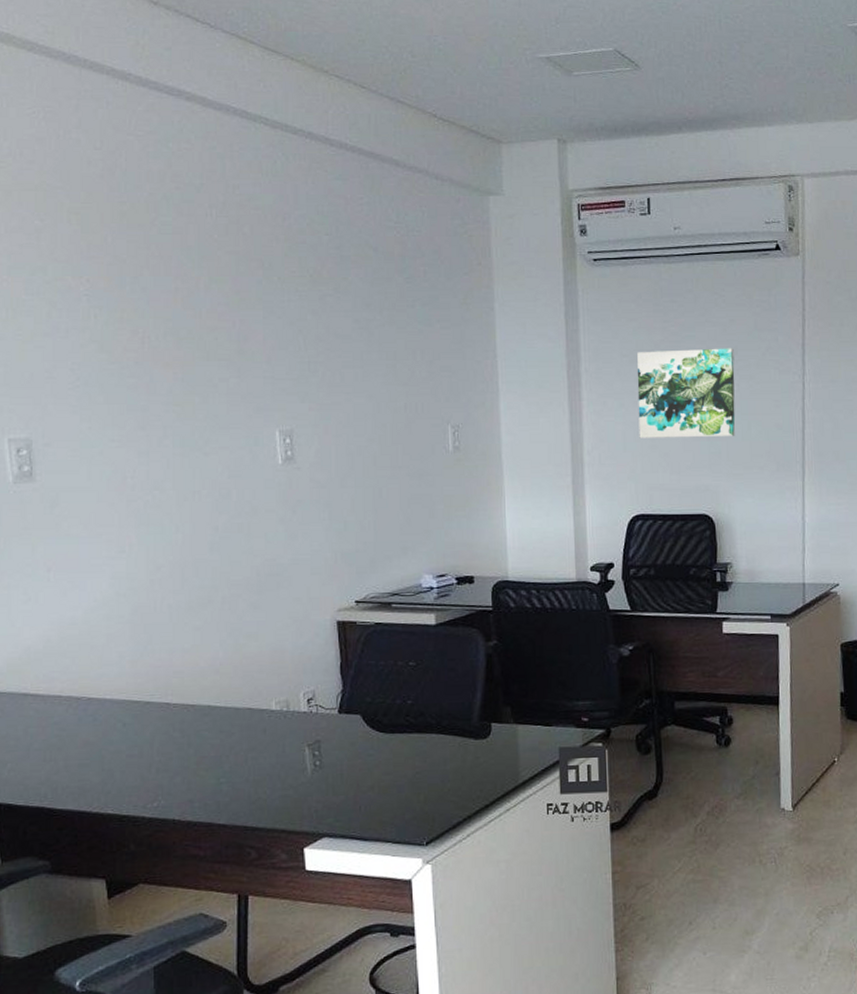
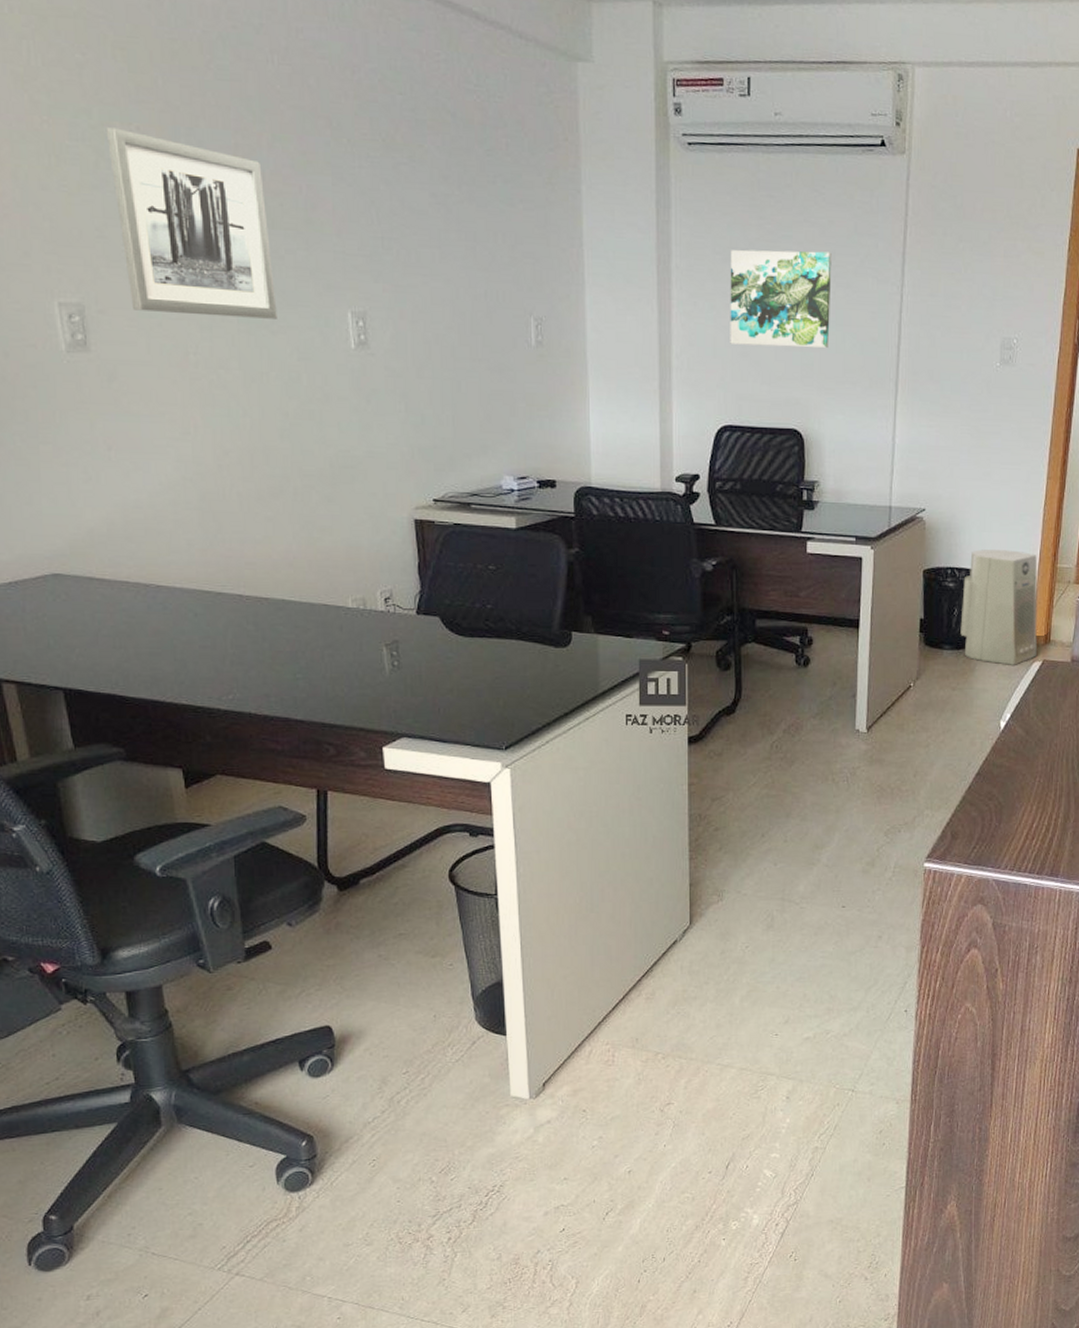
wall art: none [59,282,210,442] -> present [106,127,277,319]

